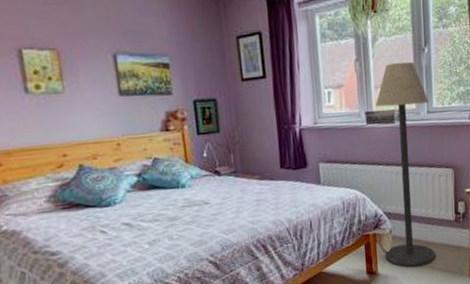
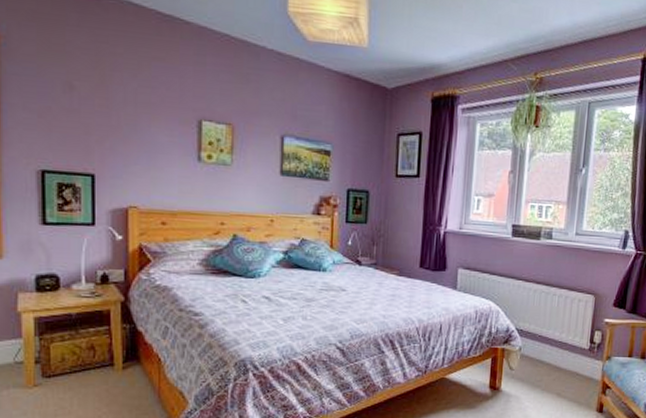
floor lamp: present [375,61,435,268] -> none [510,179,579,391]

